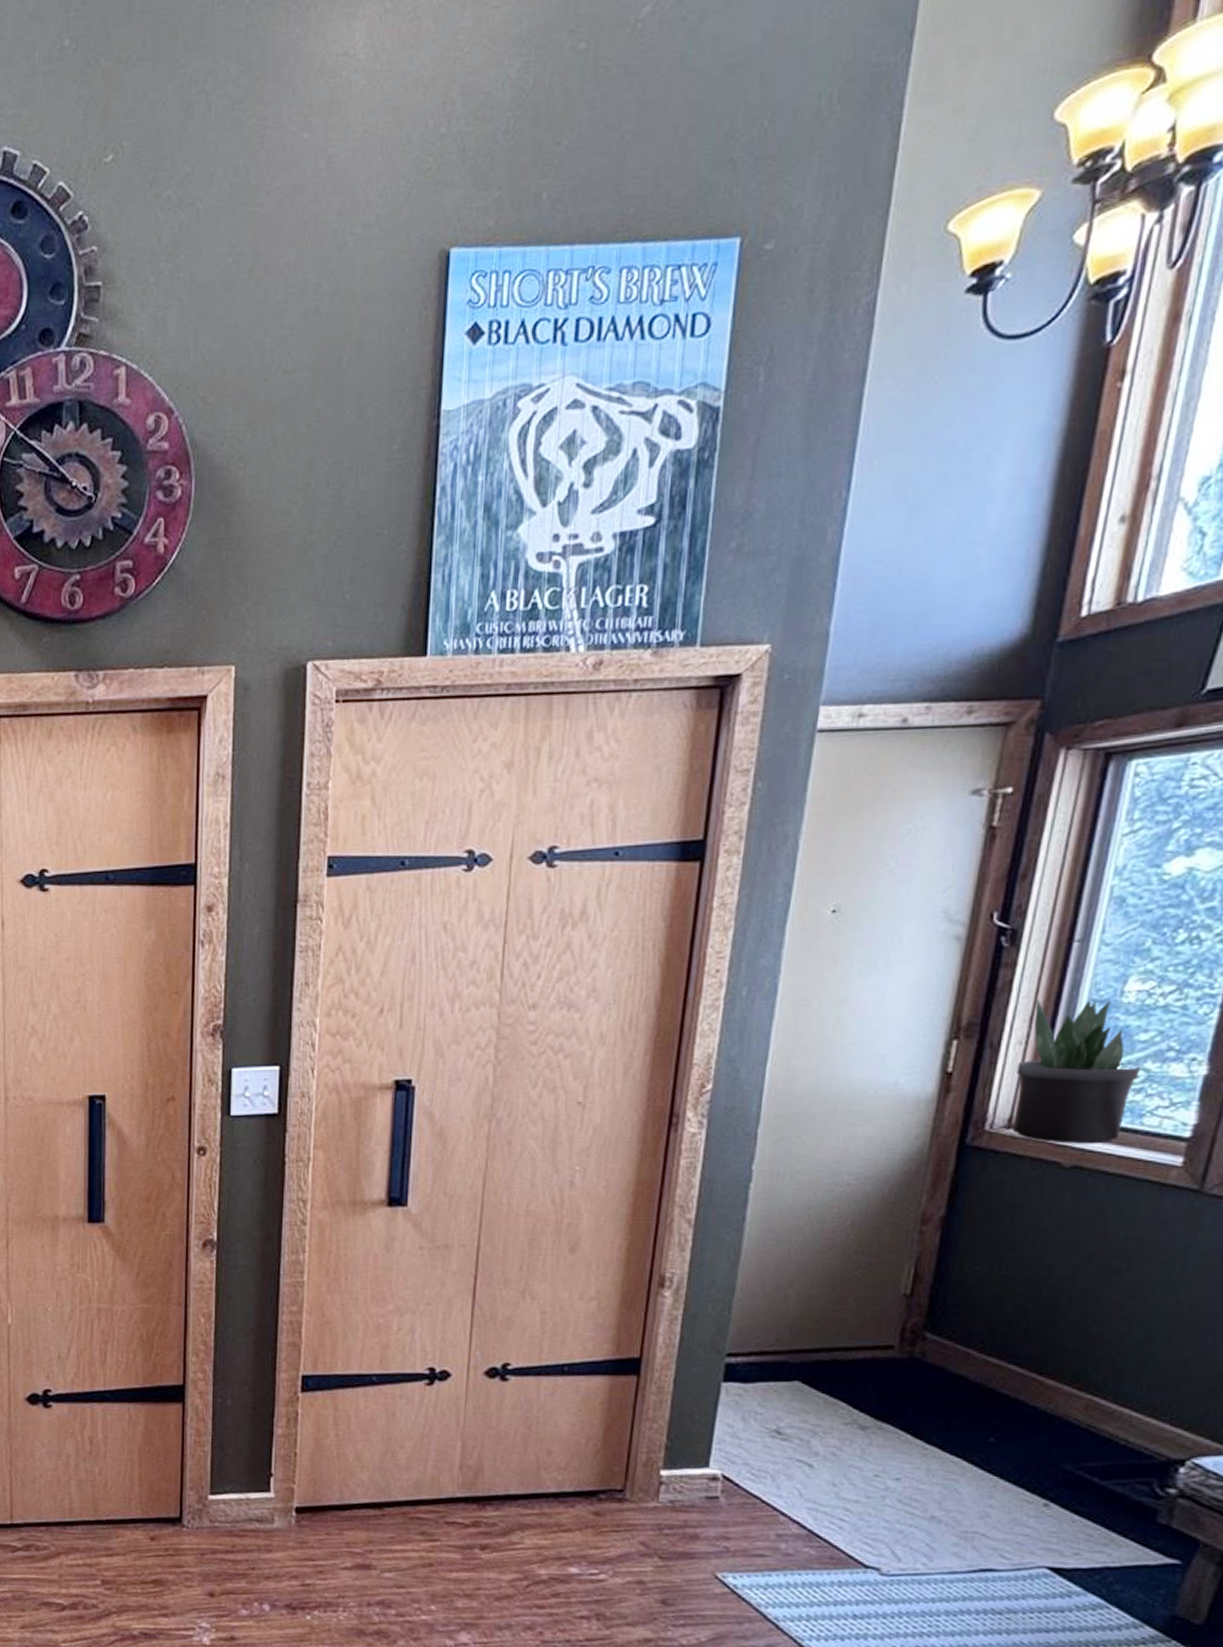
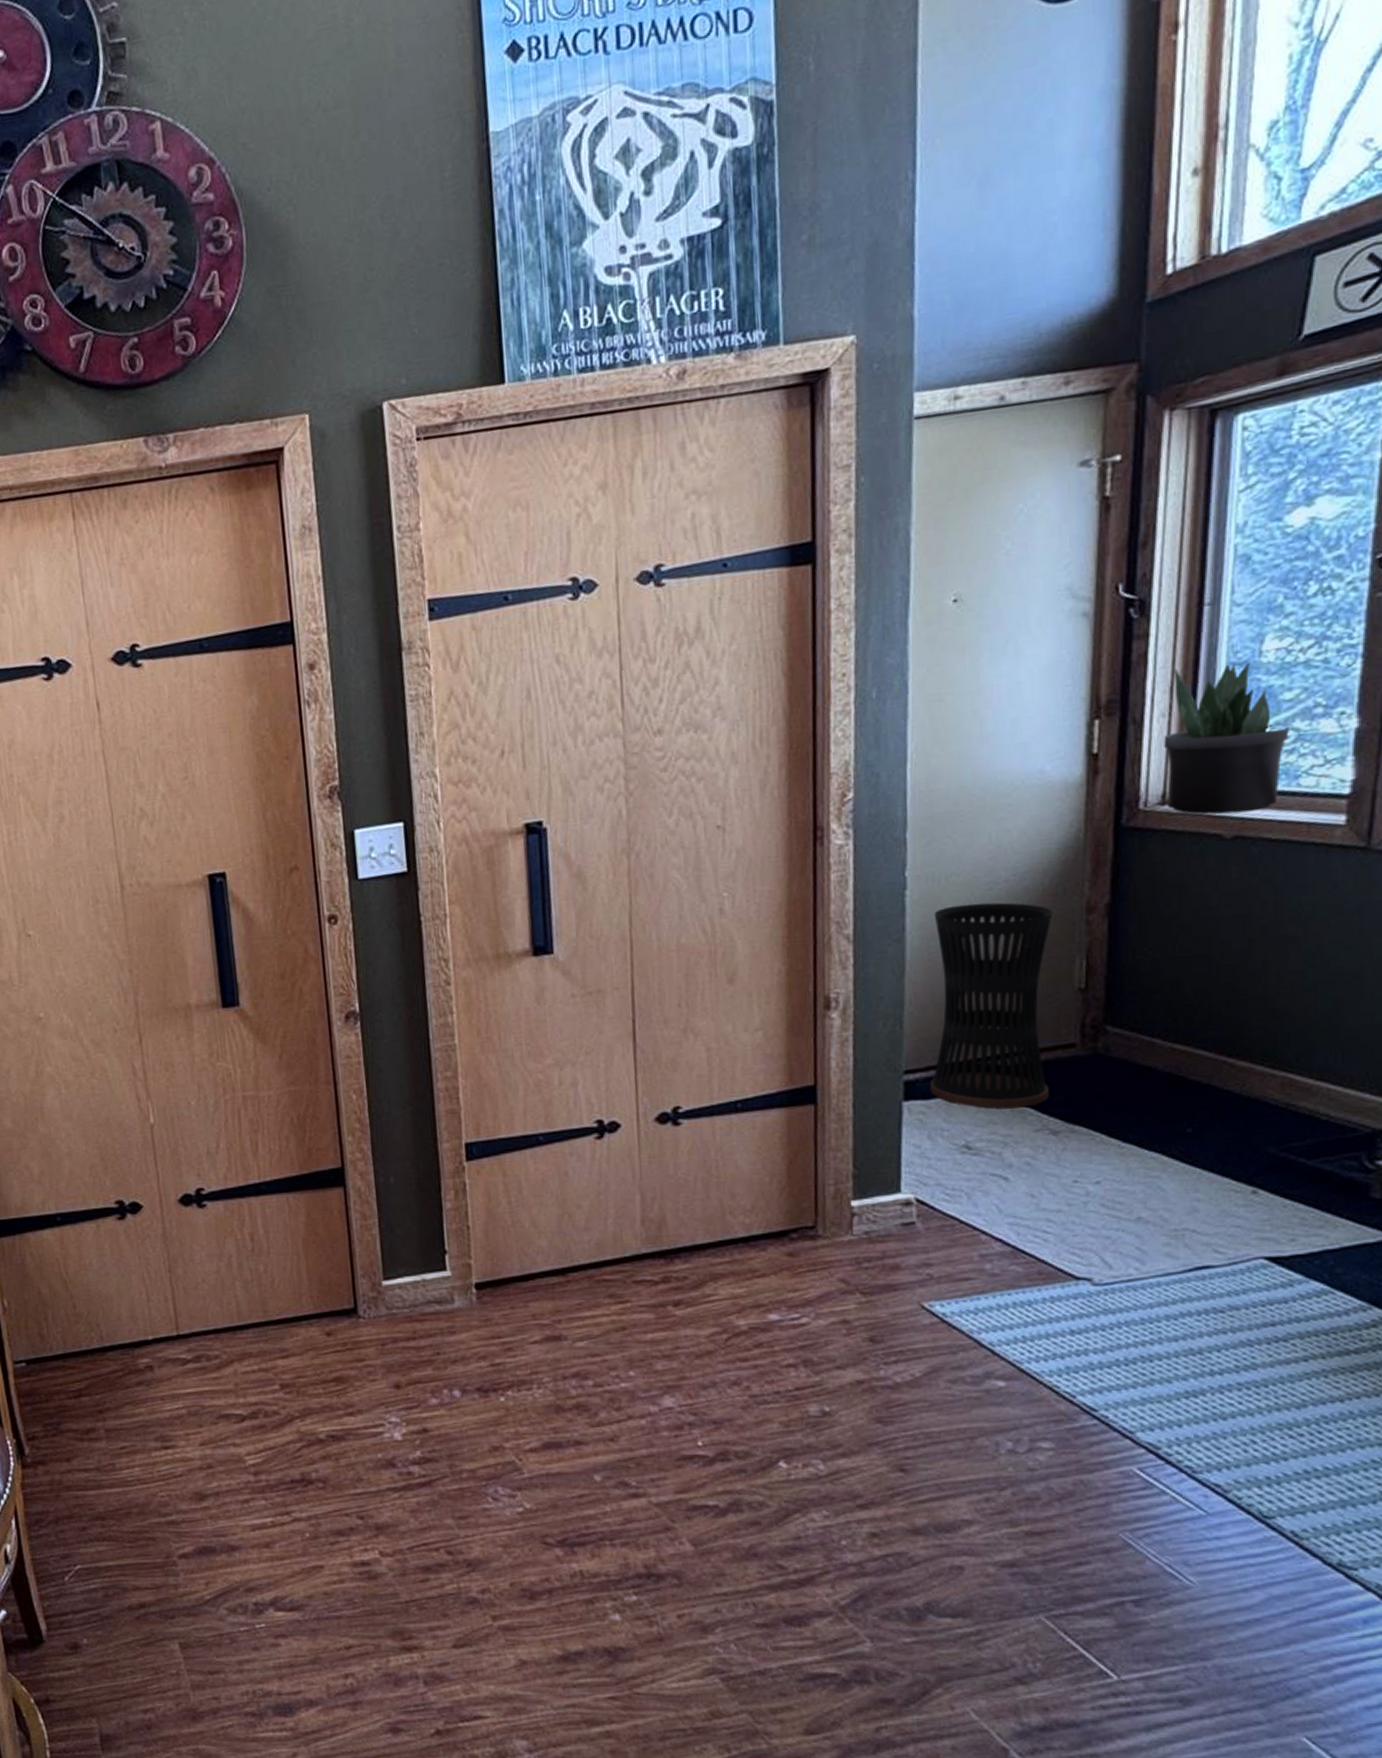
umbrella stand: none [748,1202,889,1401] -> present [929,902,1053,1109]

